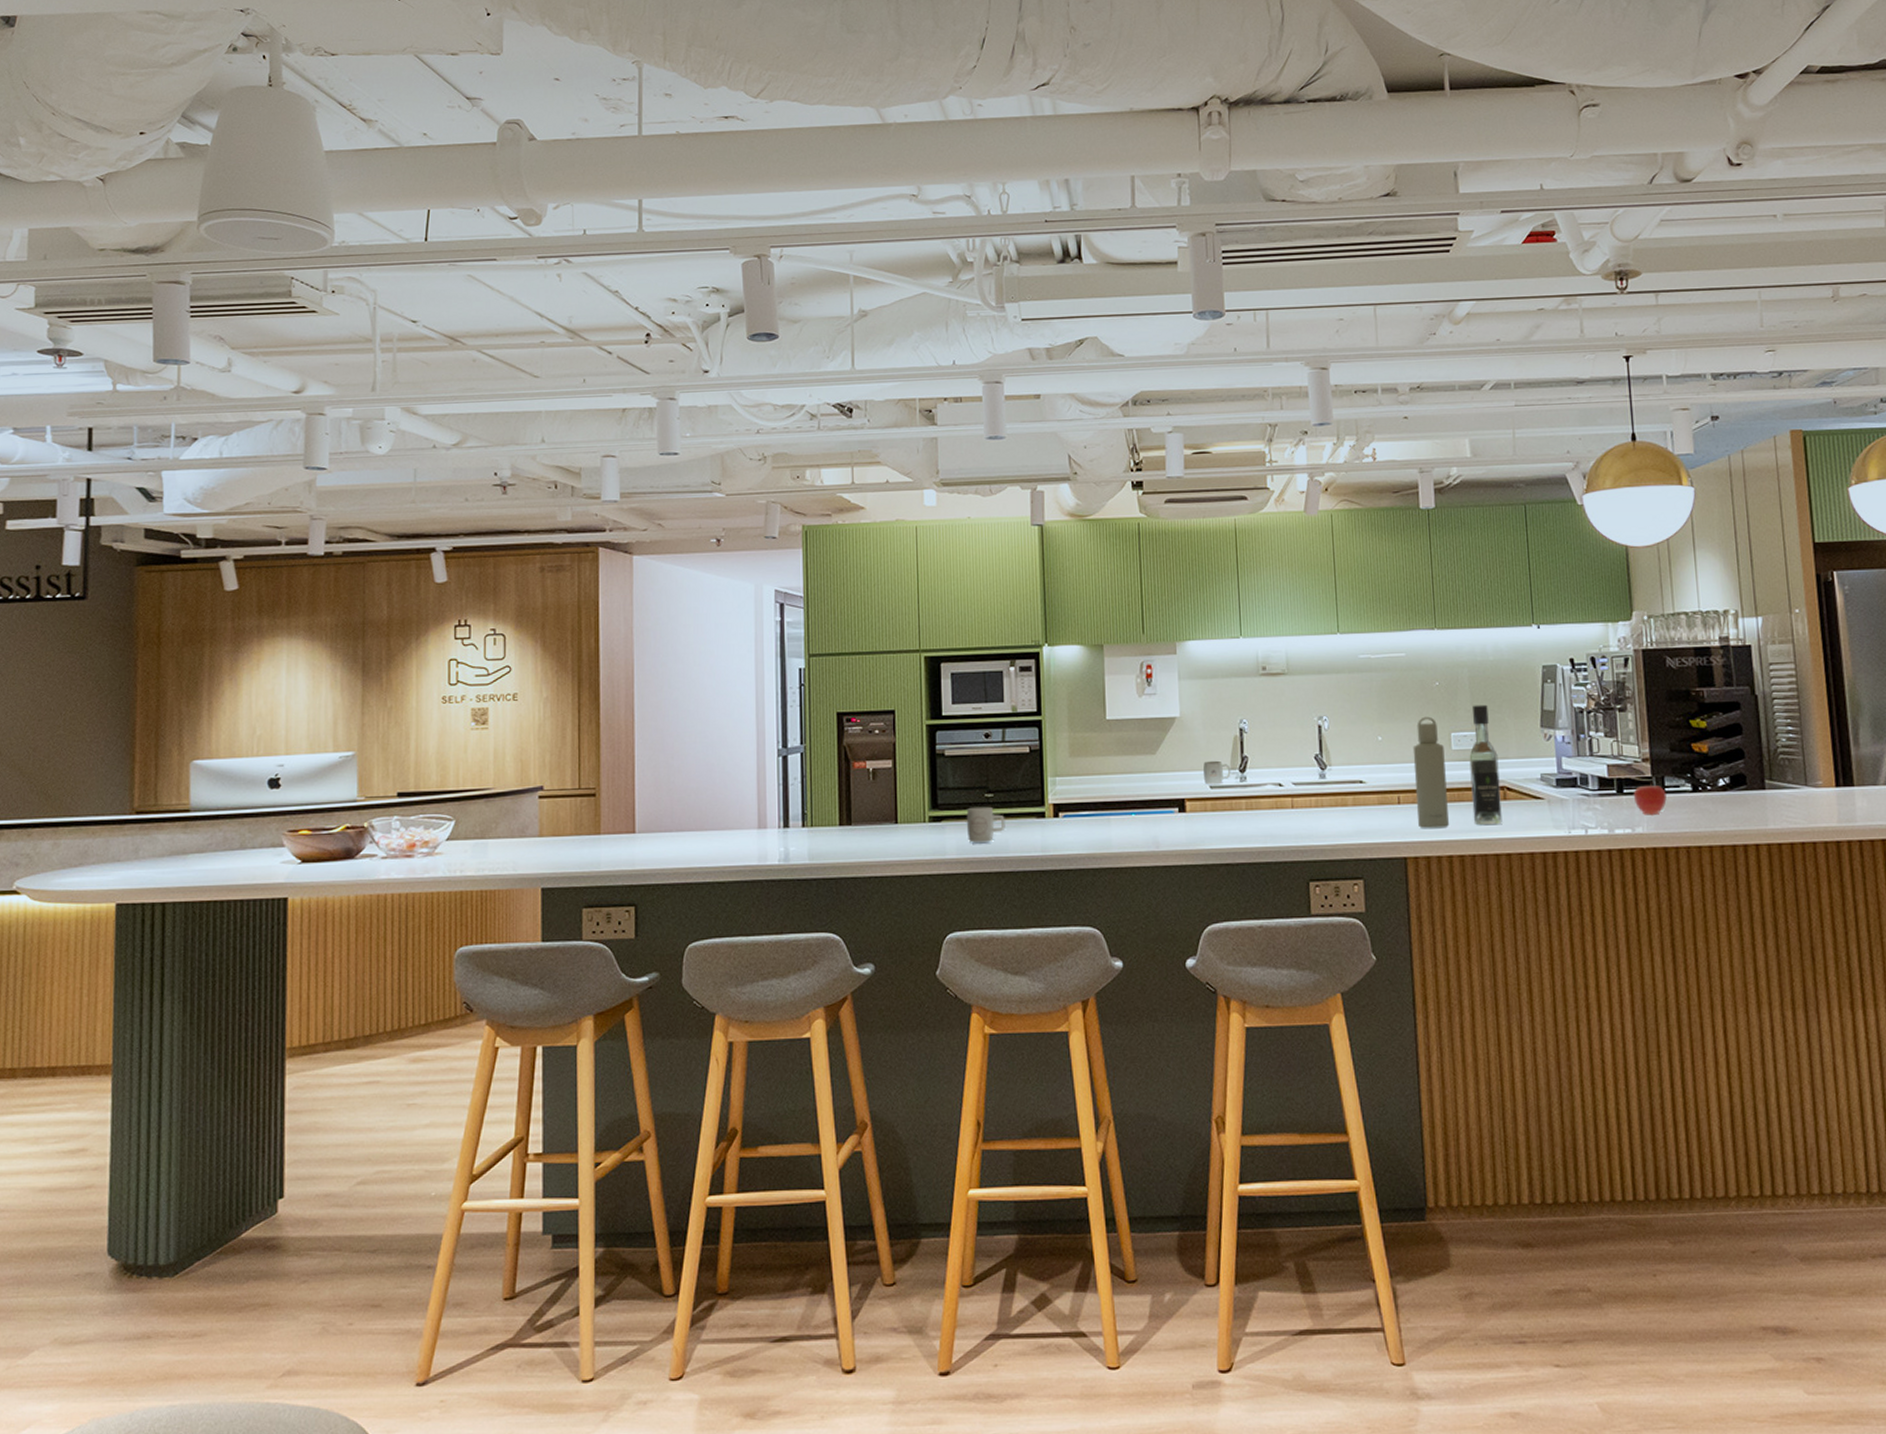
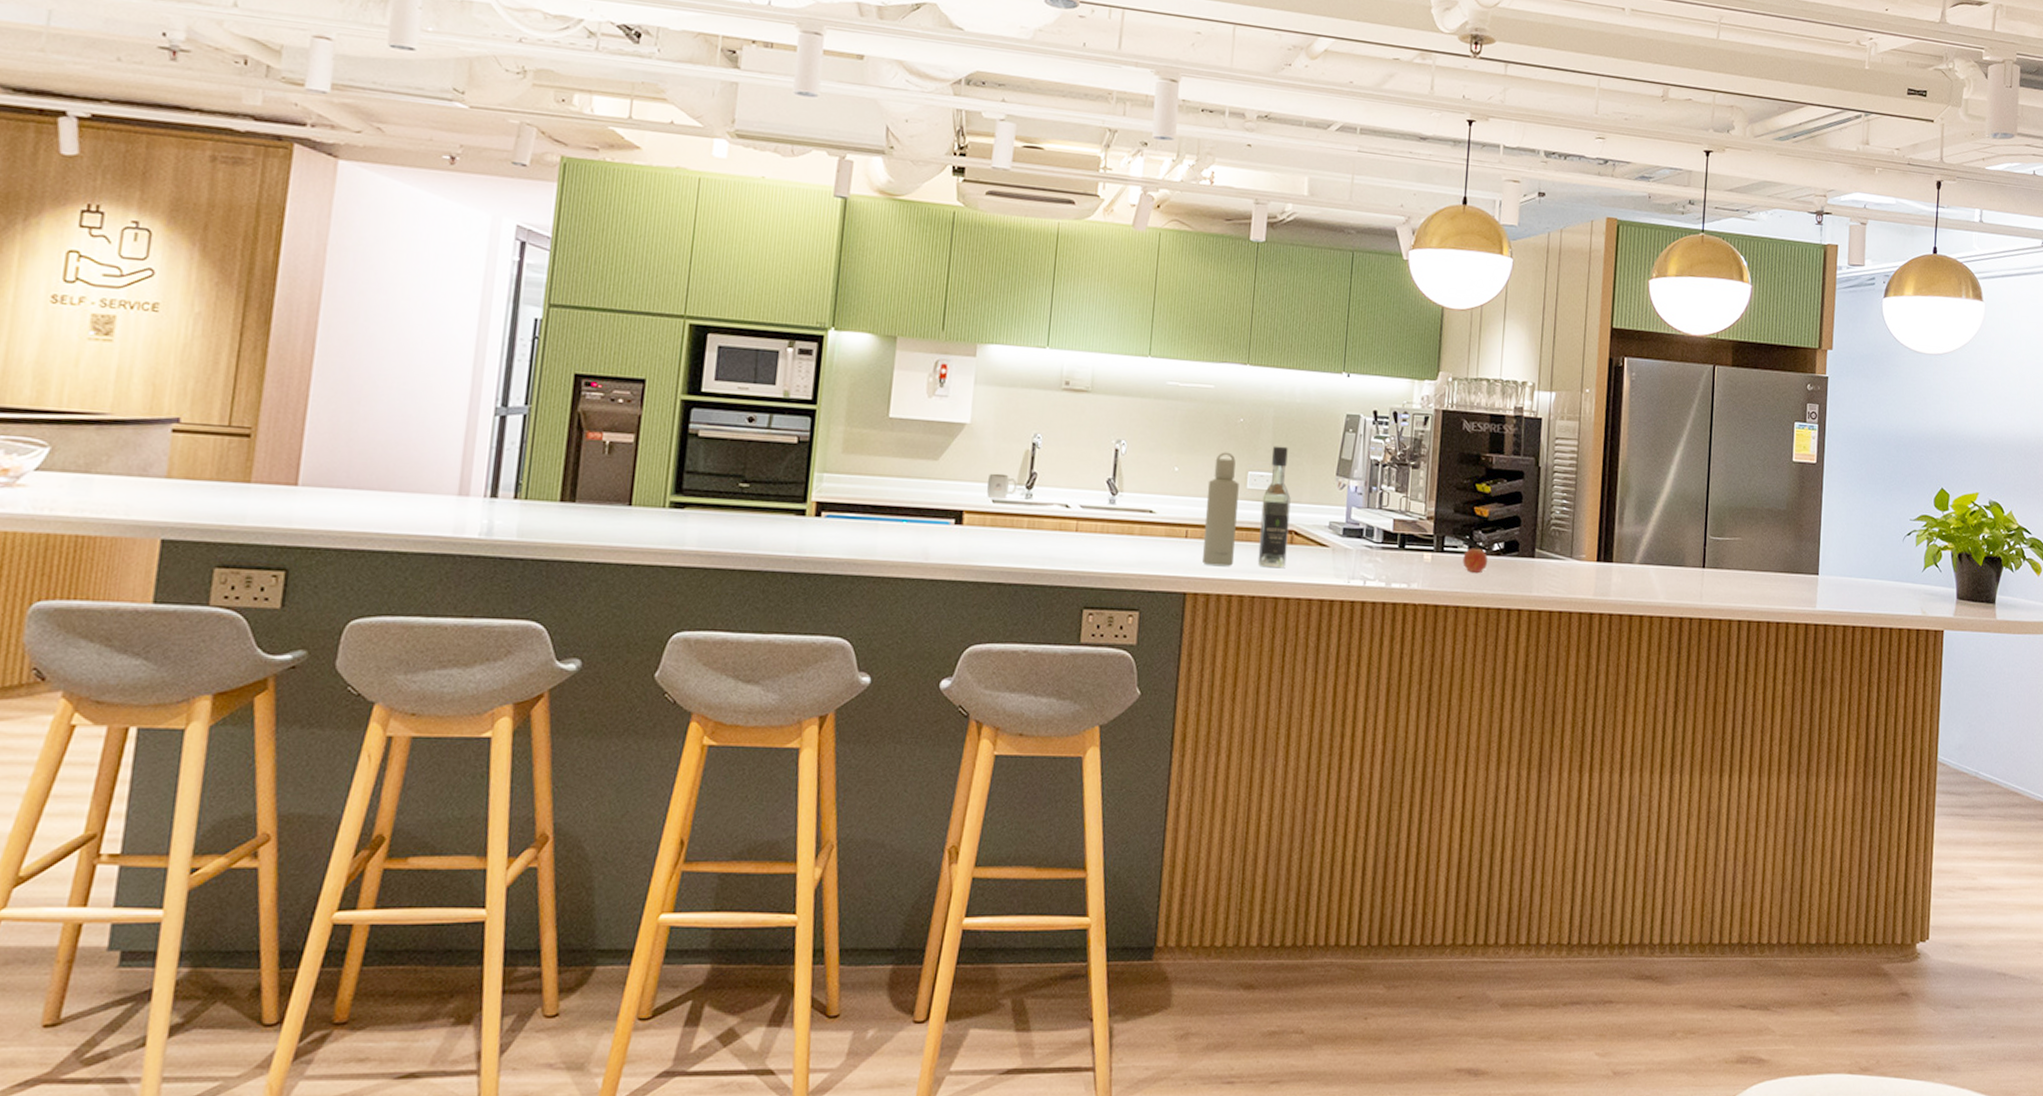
mug: present [966,806,1006,843] -> none [712,496,759,536]
fruit: present [1633,782,1667,815] -> none [1413,540,1444,573]
fruit: none [1687,783,1715,812] -> present [1463,545,1488,574]

